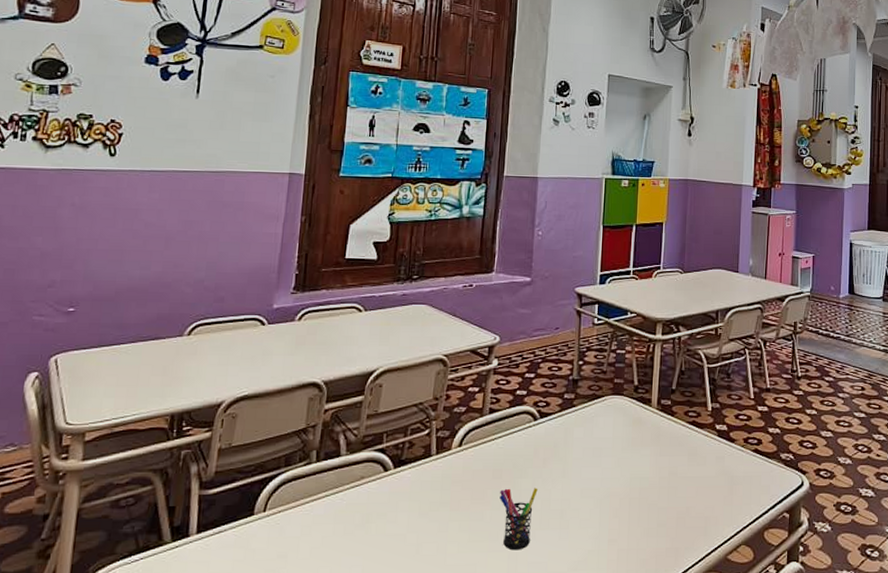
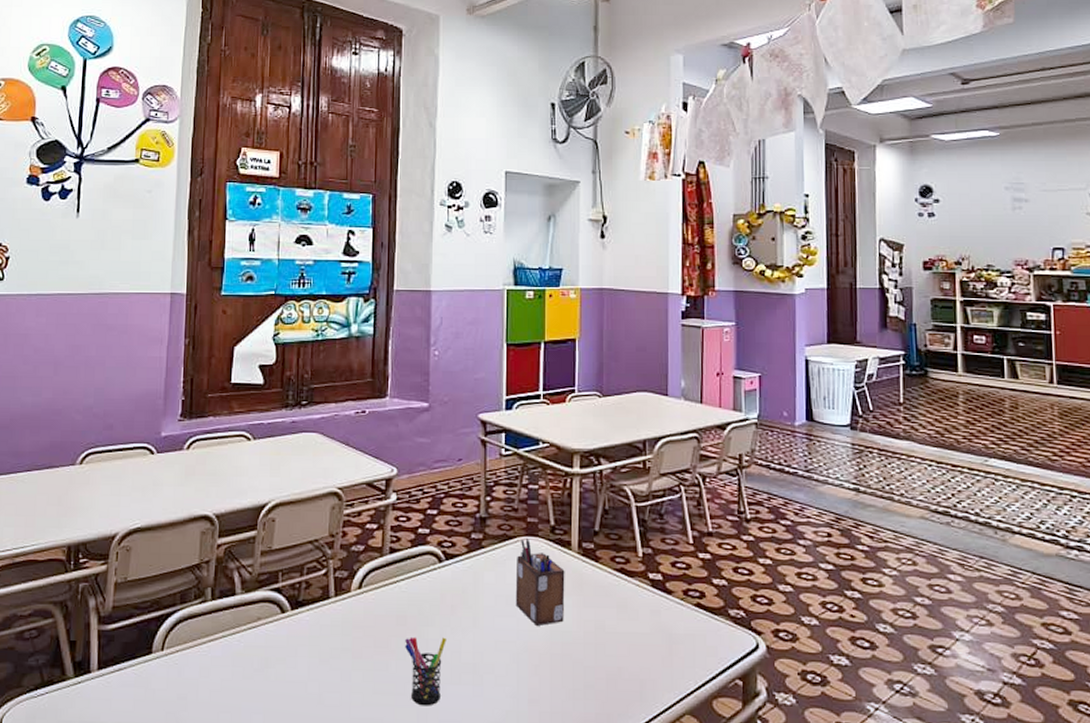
desk organizer: none [601,397,645,474] -> present [515,538,565,626]

